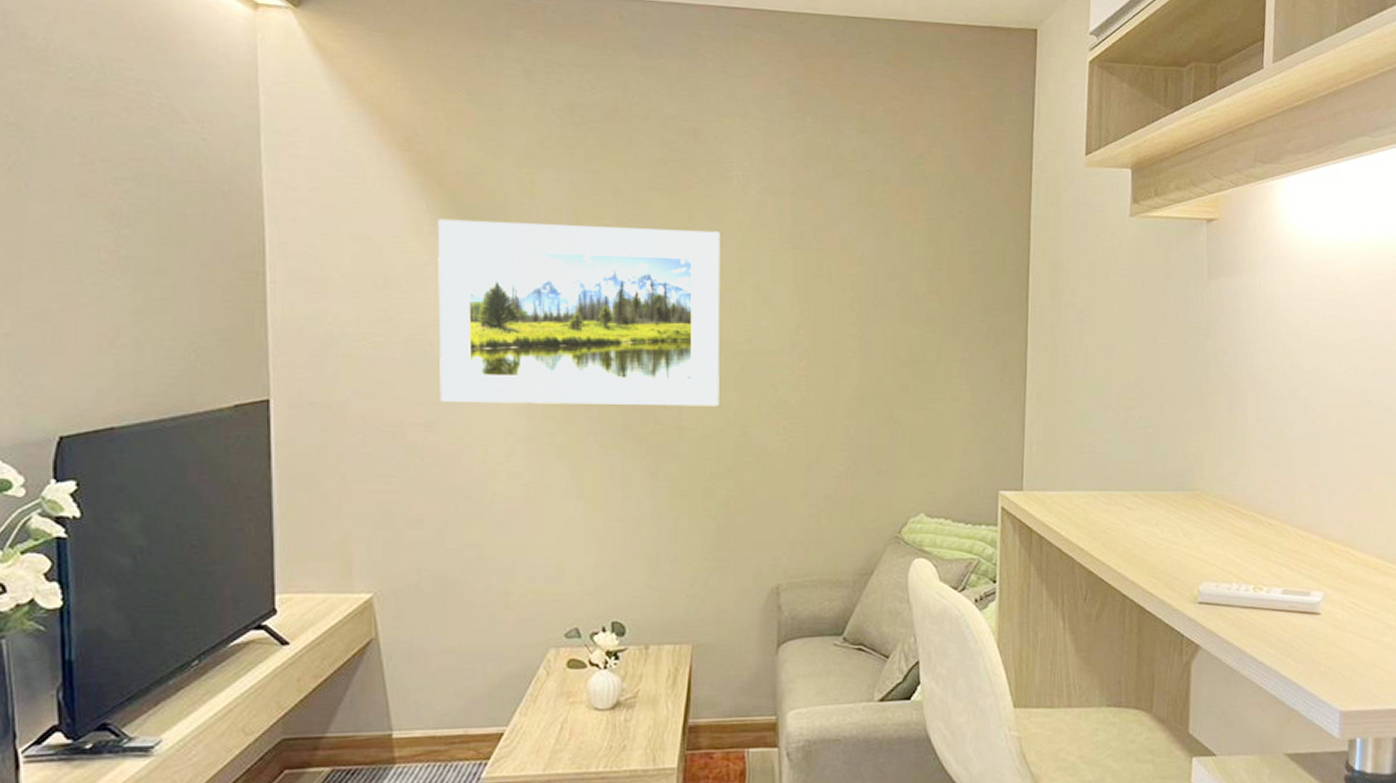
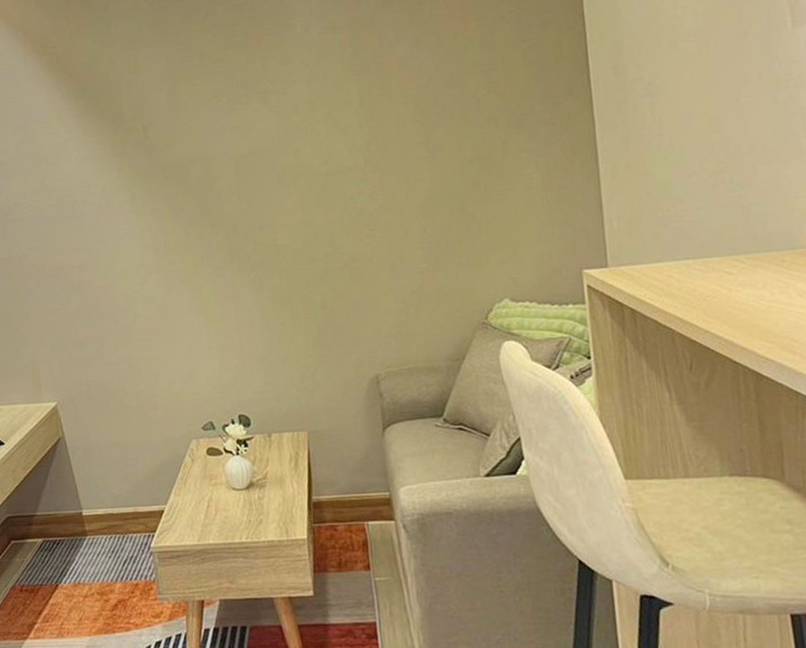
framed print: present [438,218,720,407] -> none [71,72,307,247]

